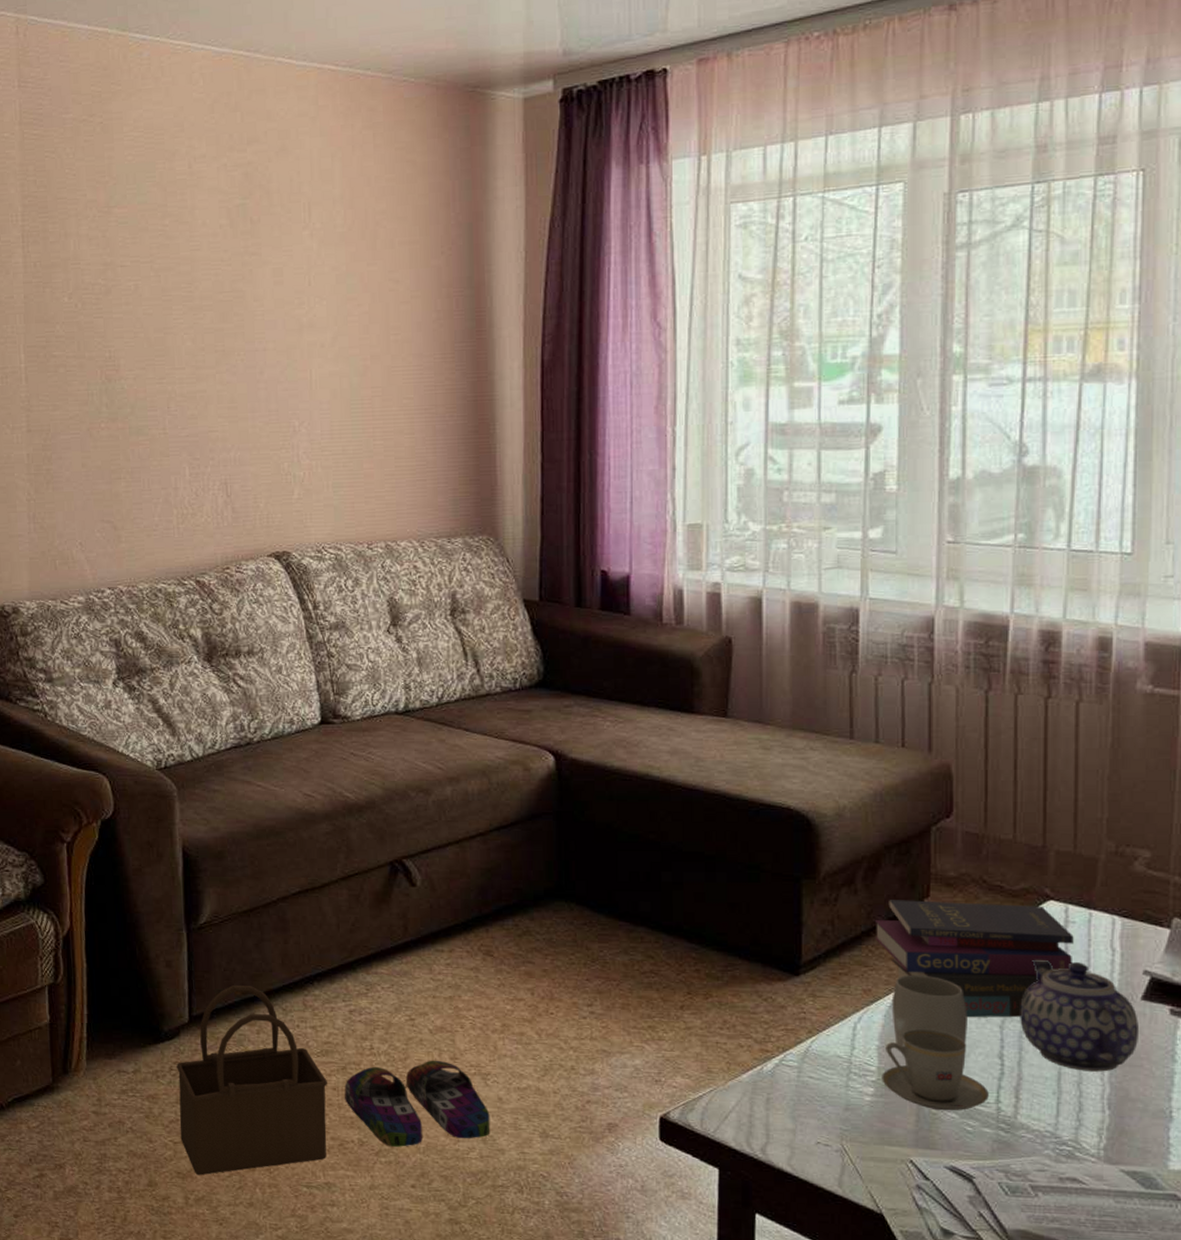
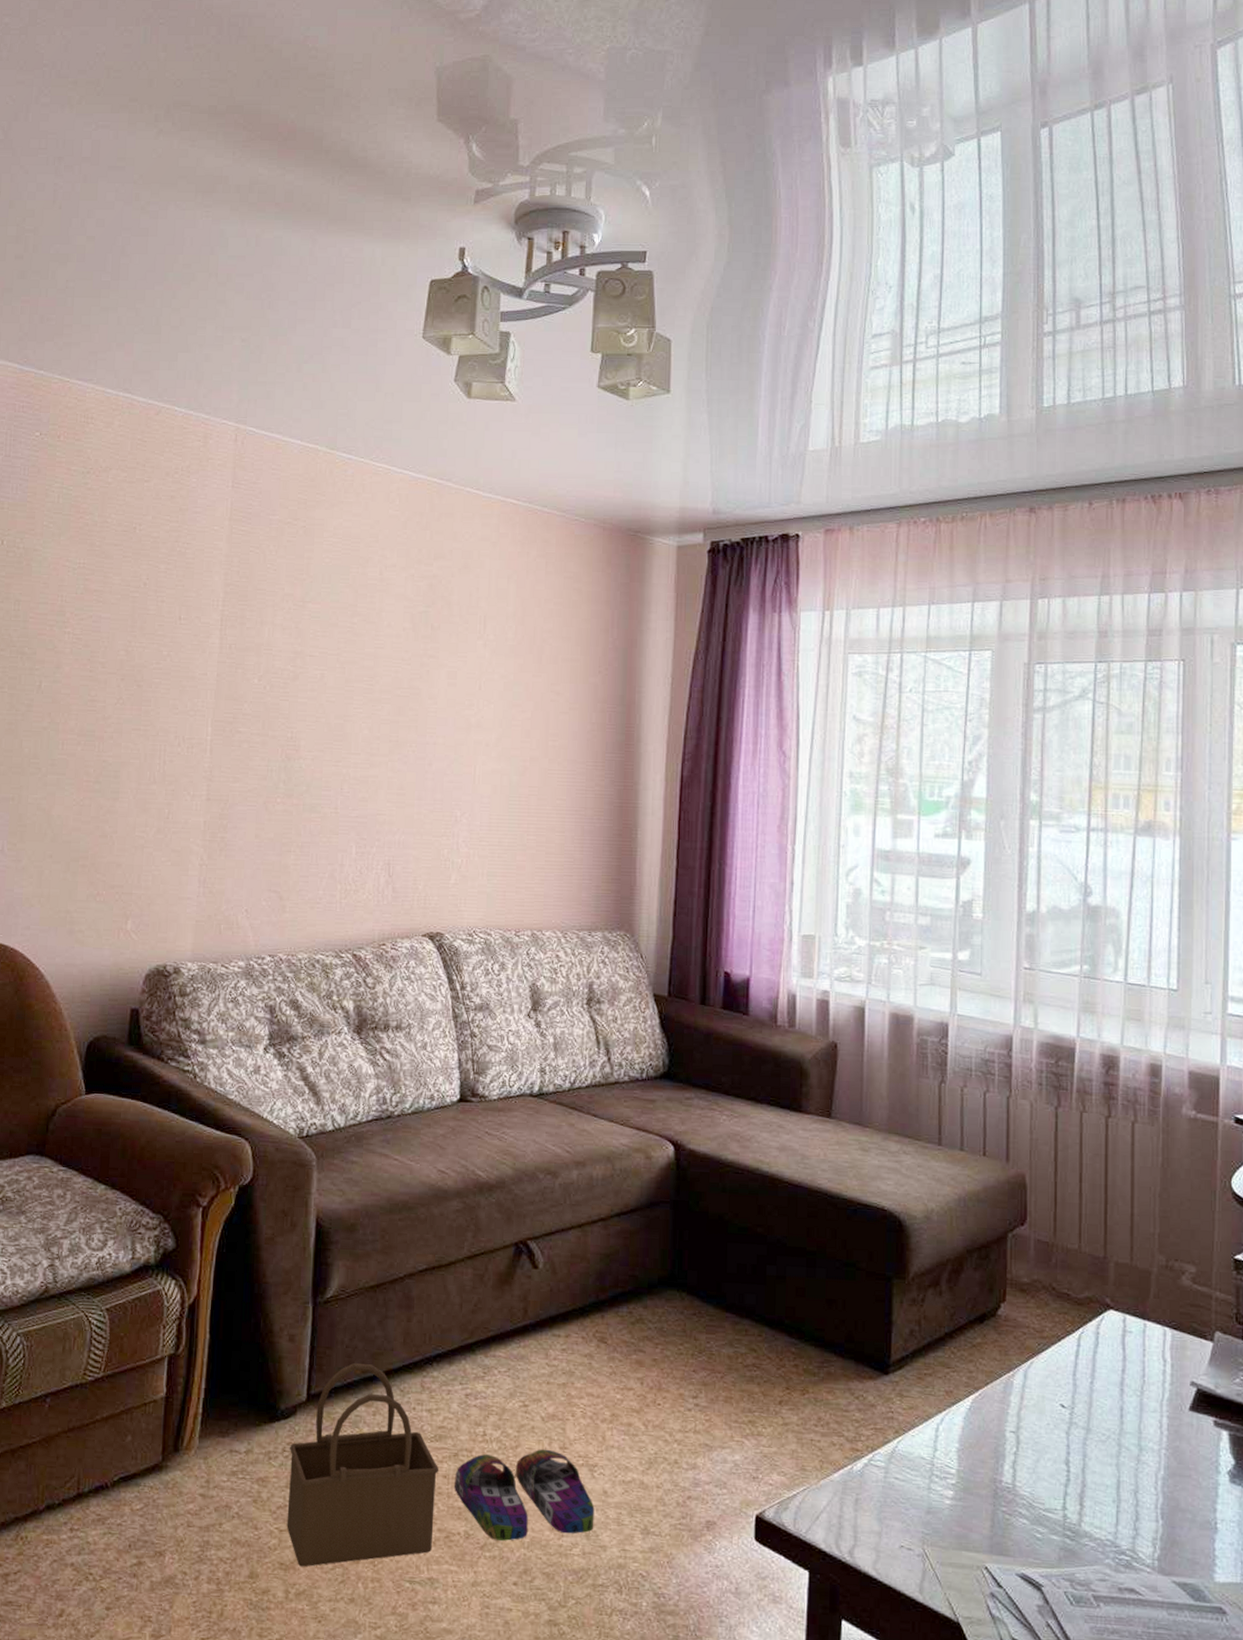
books: present [874,900,1074,1018] -> none [956,1303,1131,1424]
teacup: present [882,1028,989,1111] -> none [961,1431,1056,1517]
mug: present [891,974,967,1048] -> none [970,1377,1038,1451]
teapot: present [1020,959,1138,1072] -> none [1084,1366,1187,1481]

